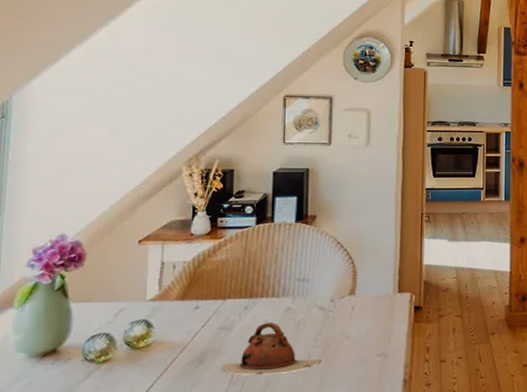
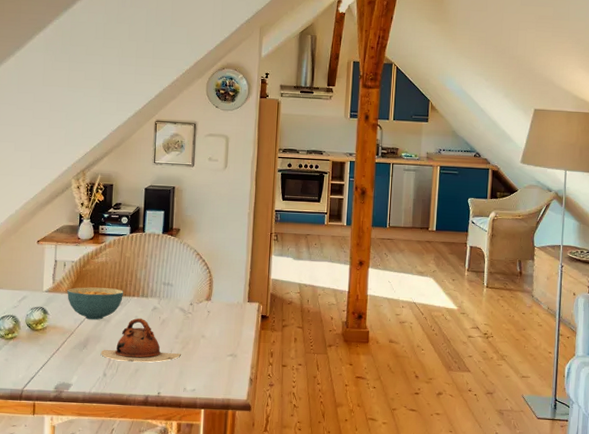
cereal bowl: none [178,290,249,329] -> present [67,287,123,320]

